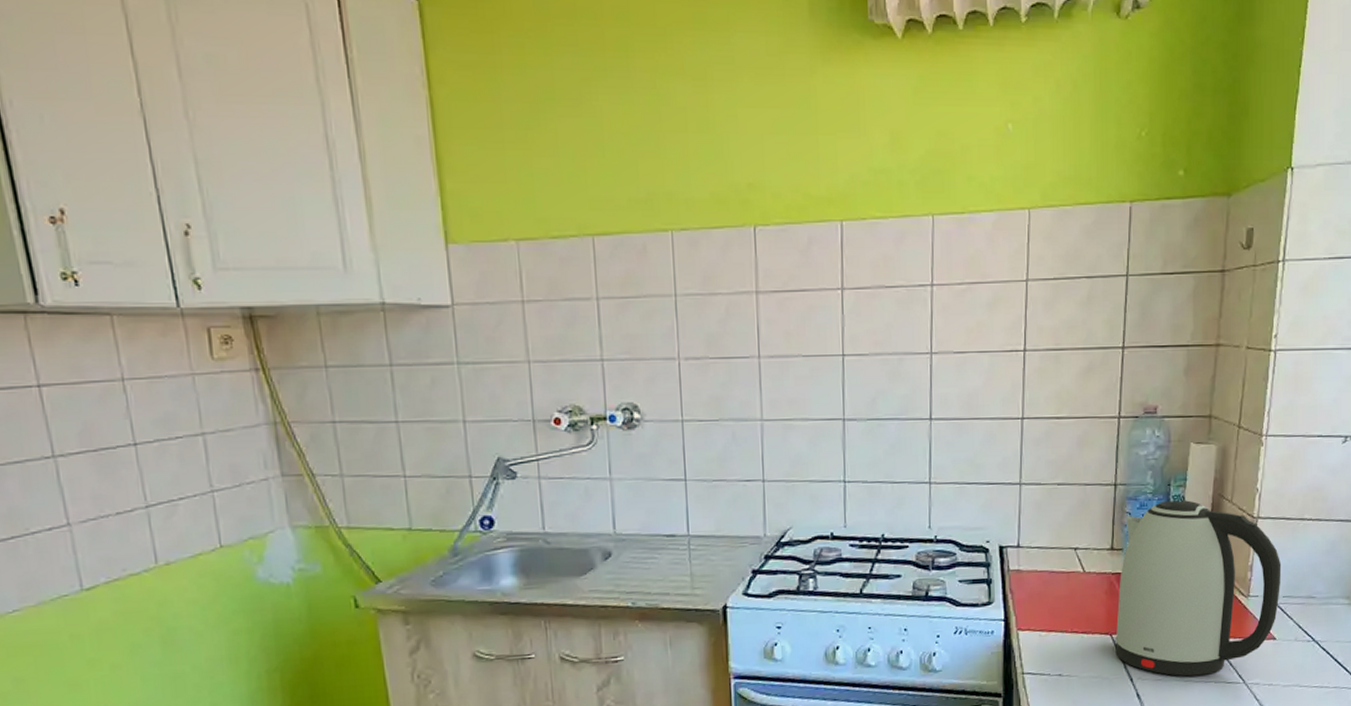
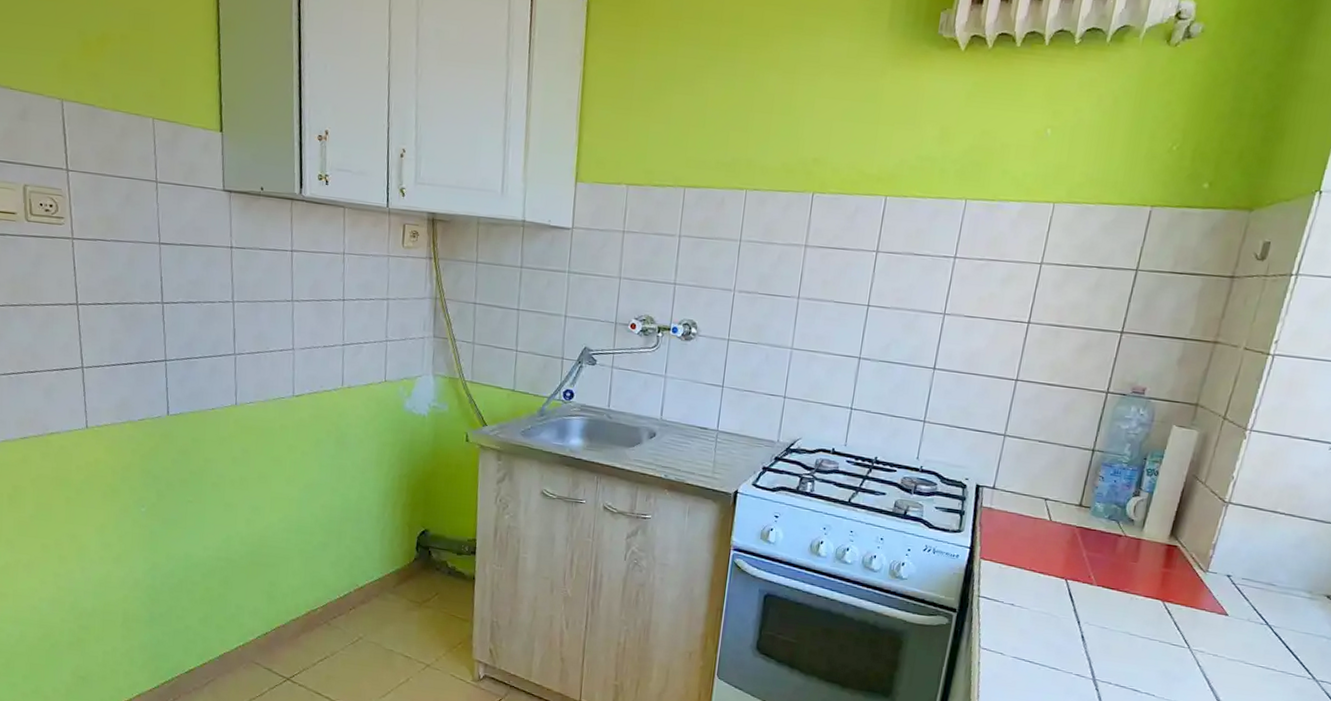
kettle: present [1115,500,1282,677] -> none [1067,472,1246,634]

